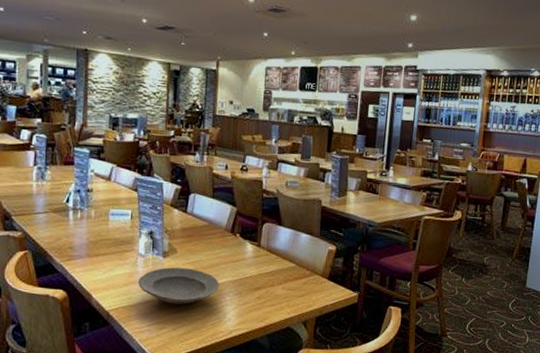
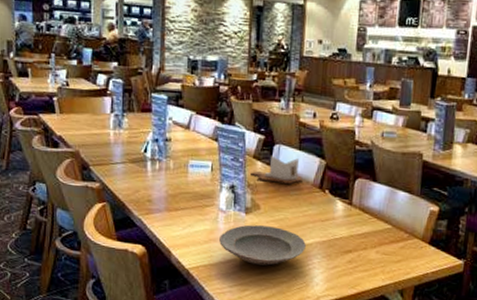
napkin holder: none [167,203,216,229] -> present [249,155,303,184]

